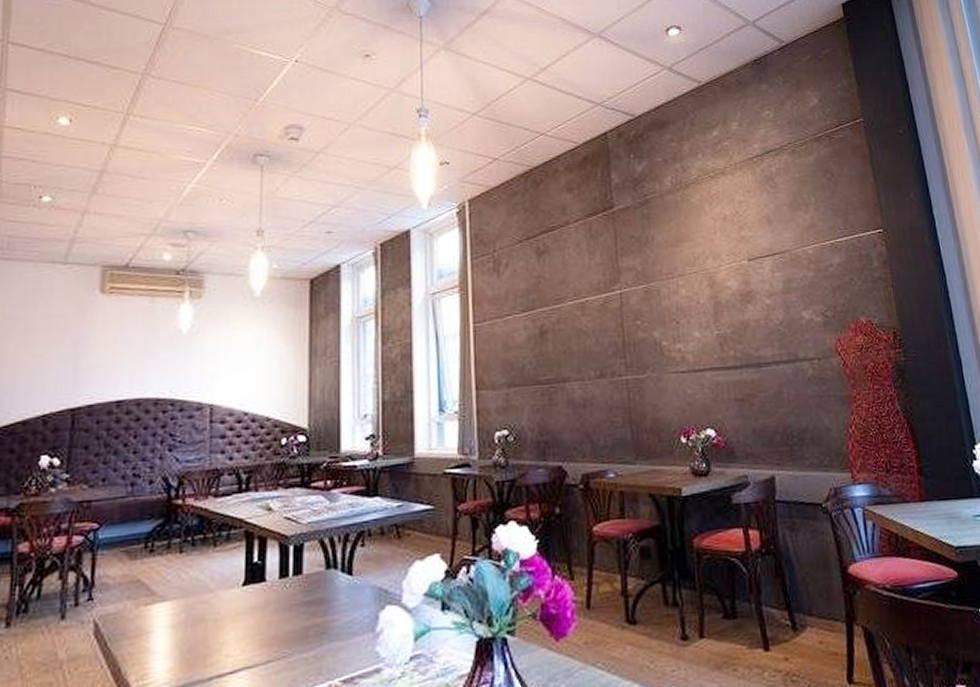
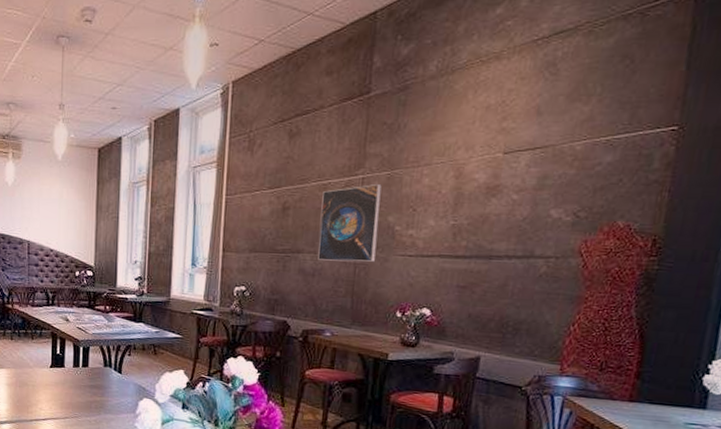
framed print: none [581,298,648,388] -> present [318,183,382,262]

